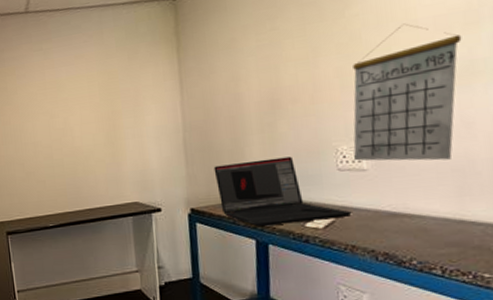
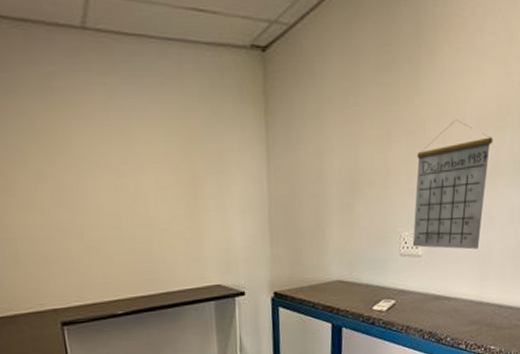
laptop: present [213,156,352,227] -> none [297,240,408,311]

